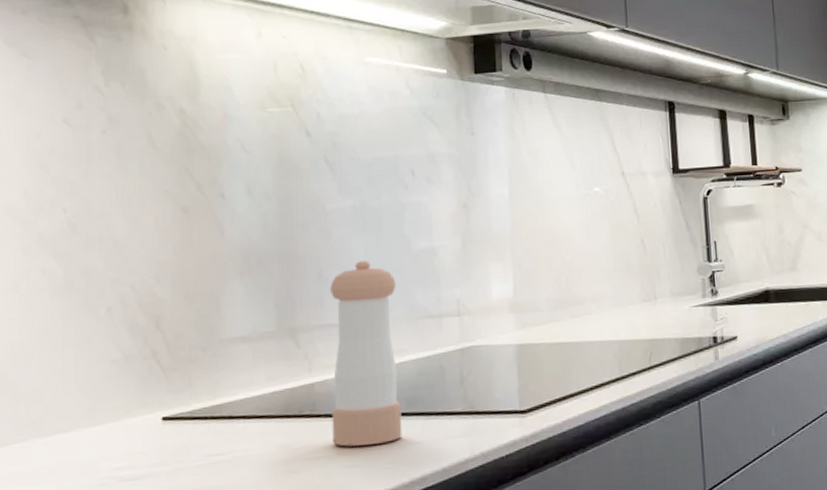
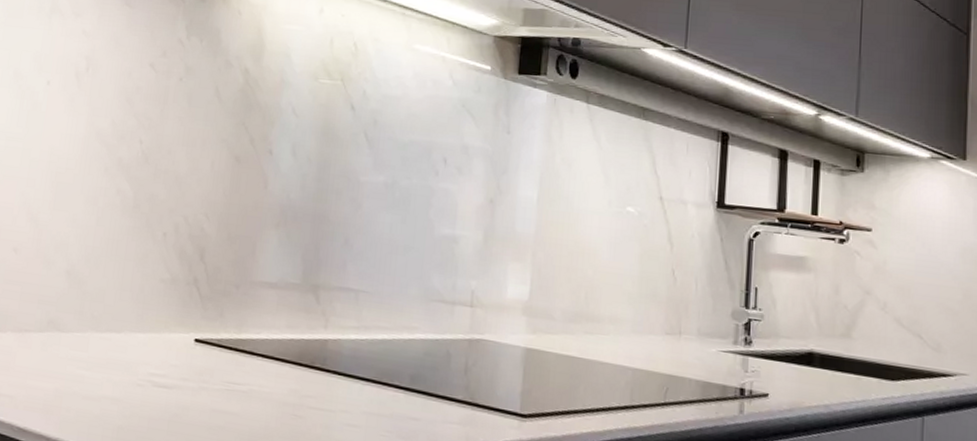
pepper shaker: present [329,260,402,447] -> none [337,235,416,412]

